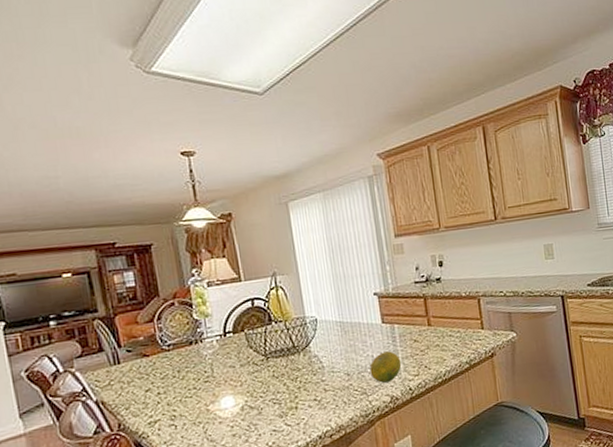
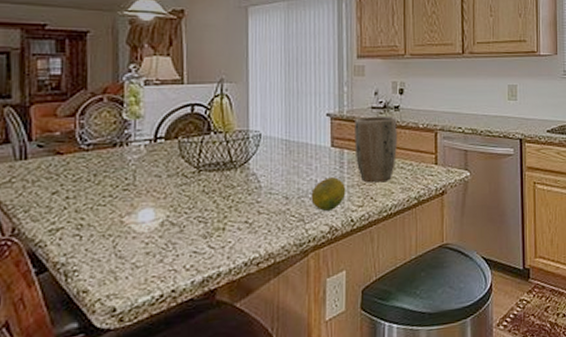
plant pot: none [401,288,444,353] -> present [354,116,397,183]

